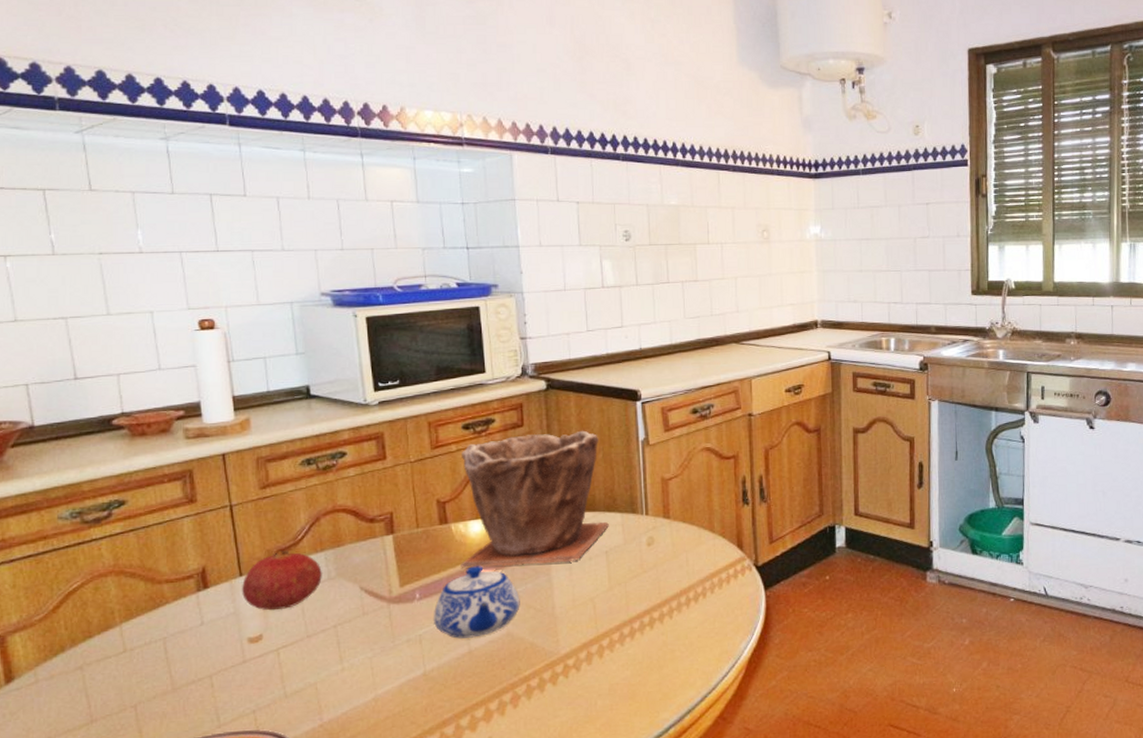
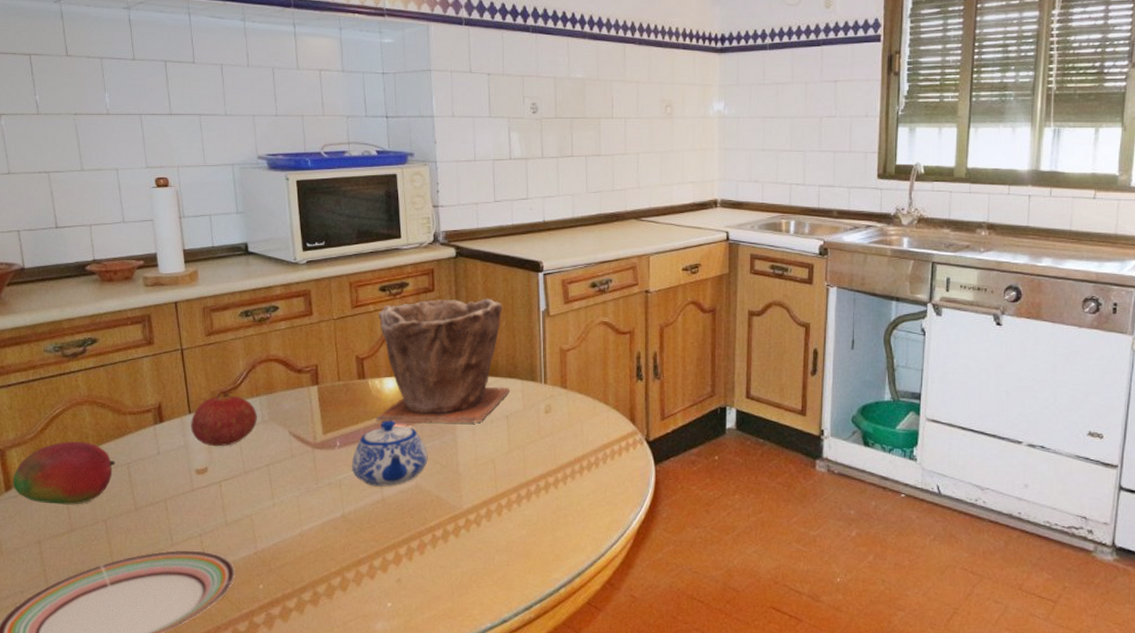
fruit: none [14,618,149,694] -> present [12,440,116,505]

